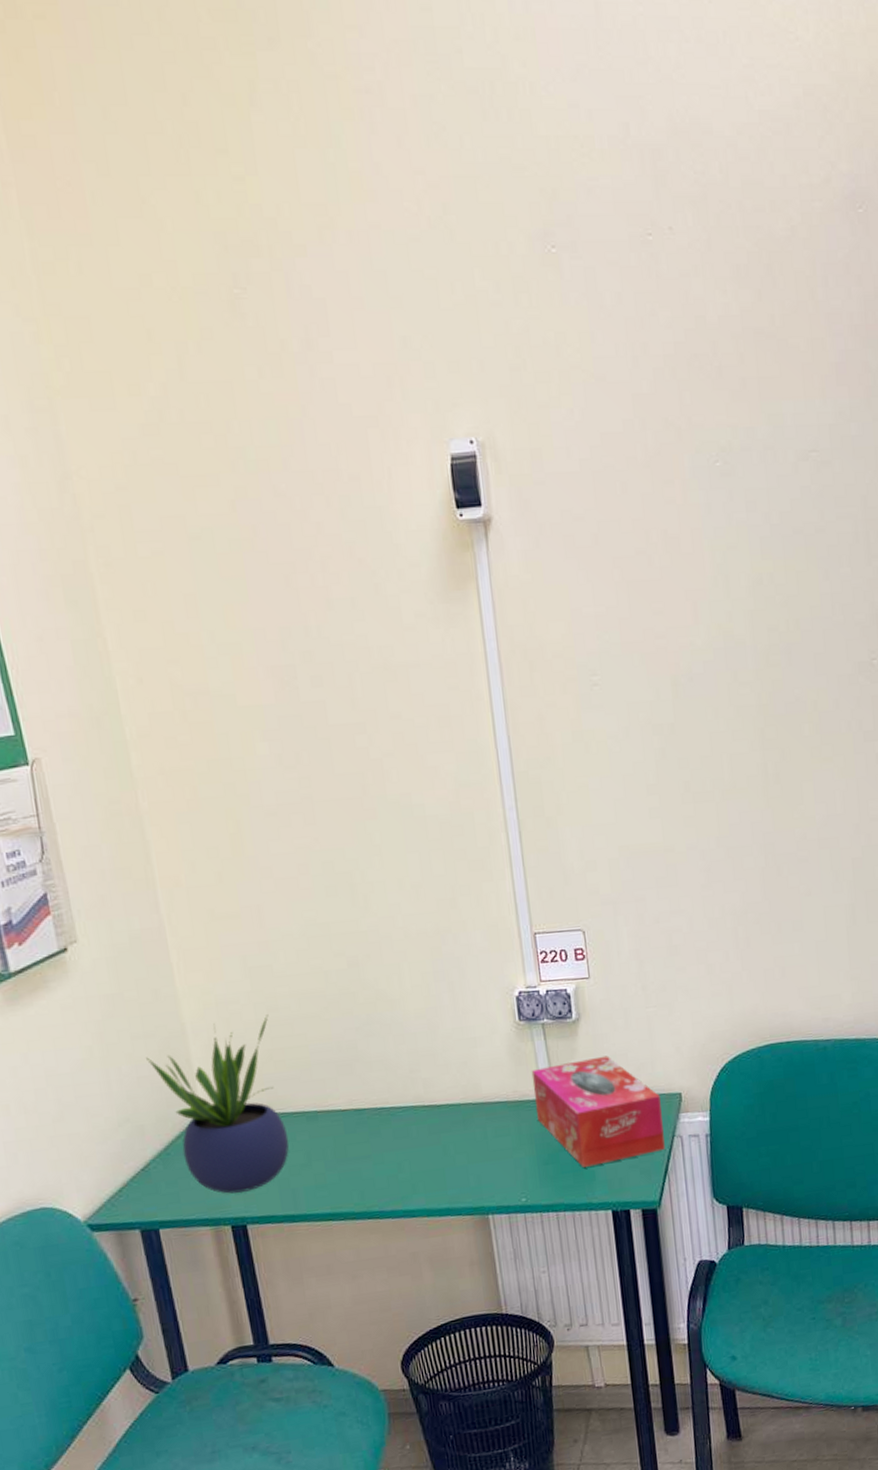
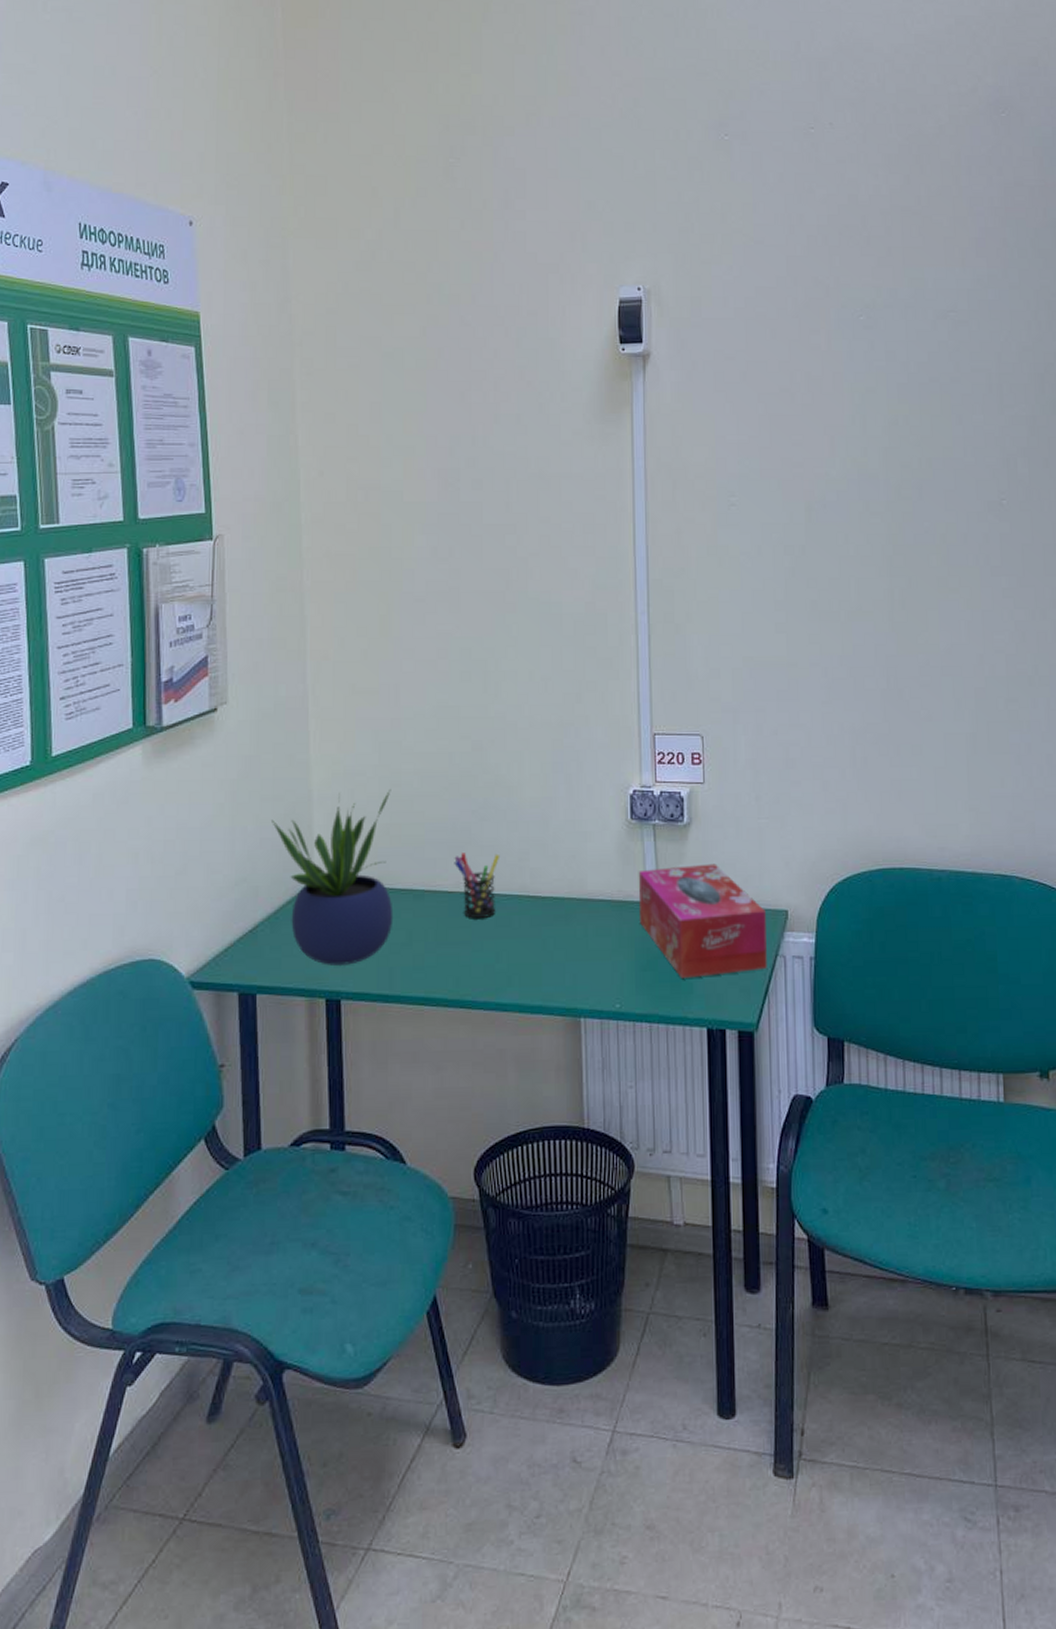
pen holder: none [343,1068,393,1134] -> present [454,853,501,919]

